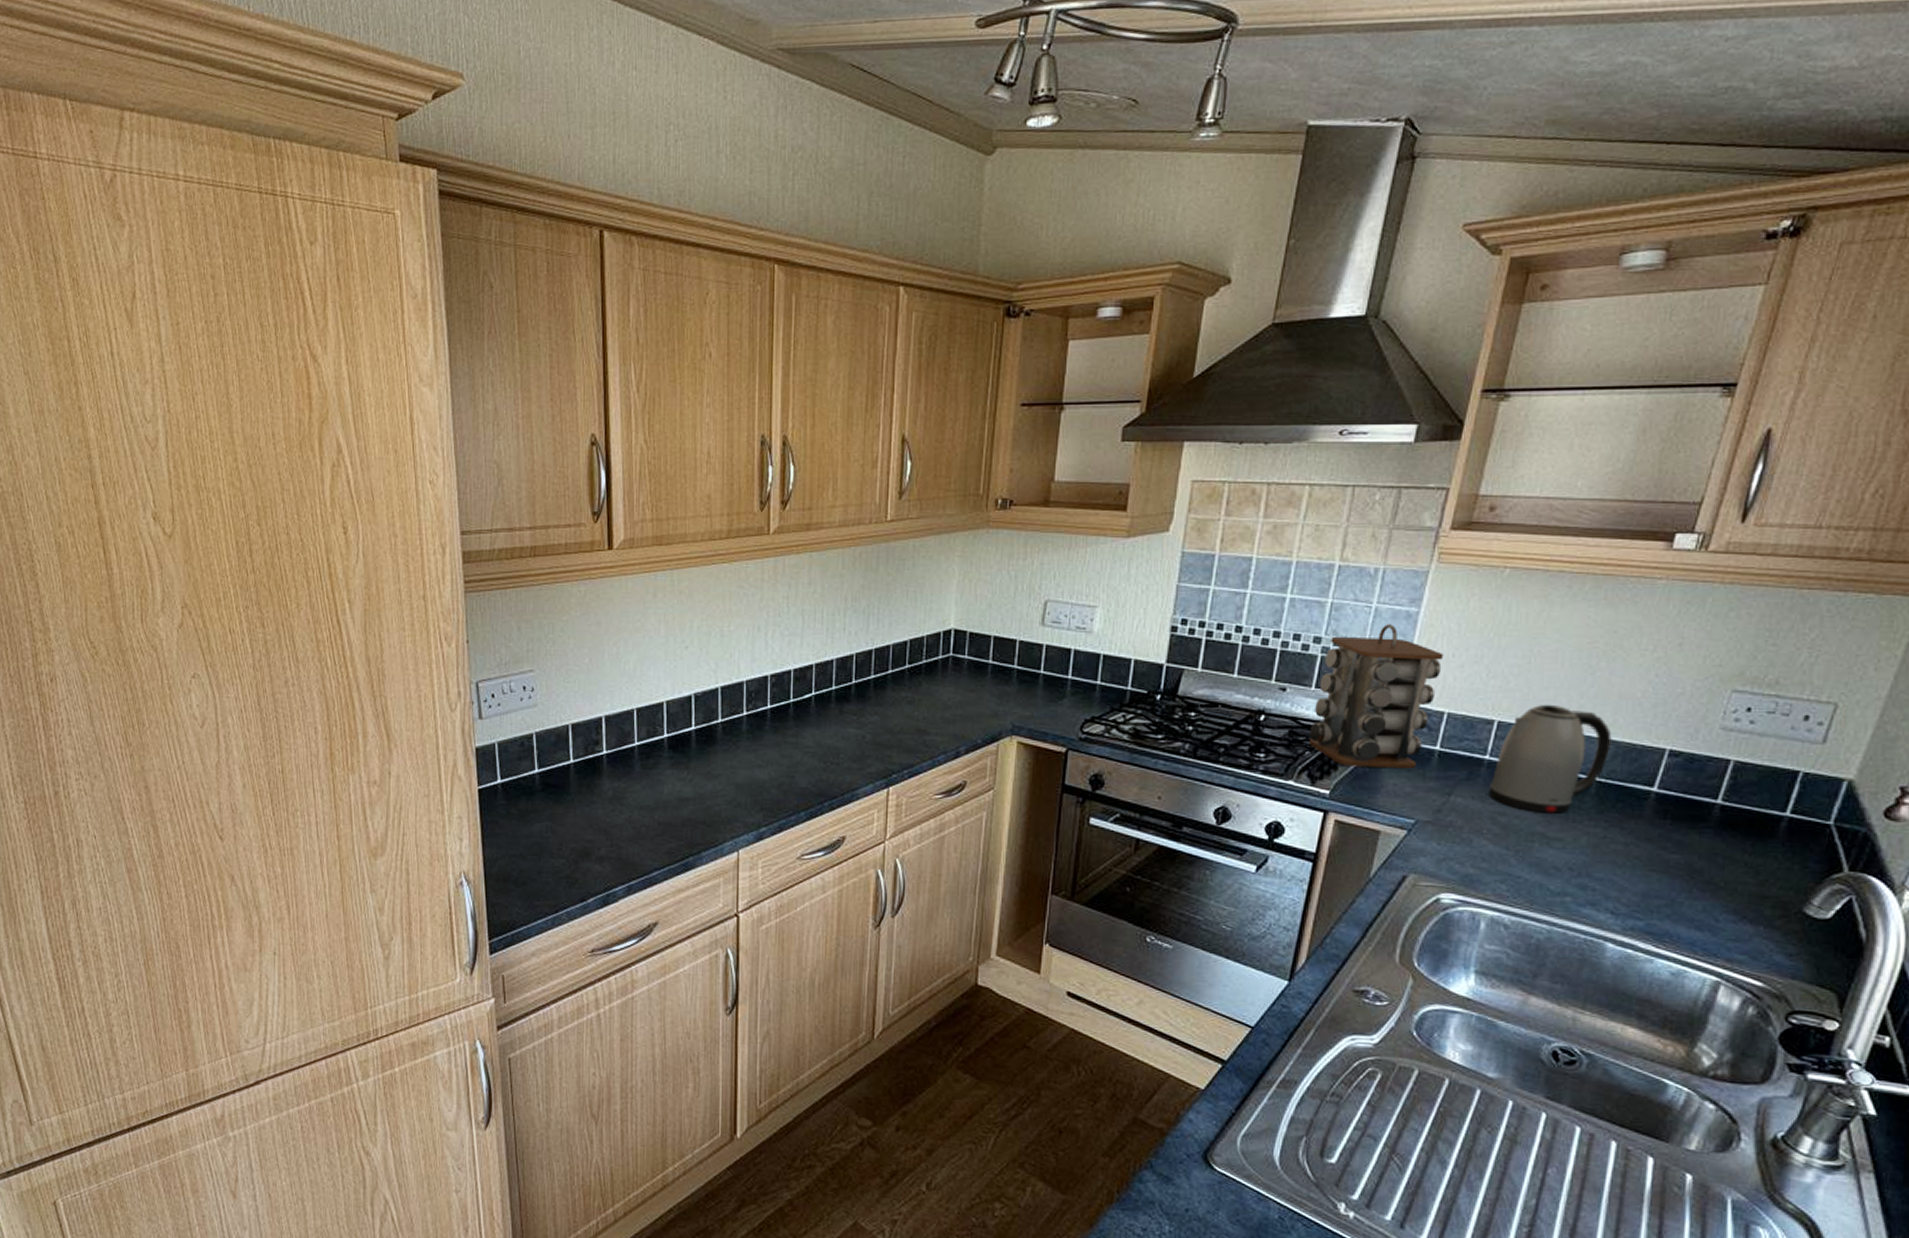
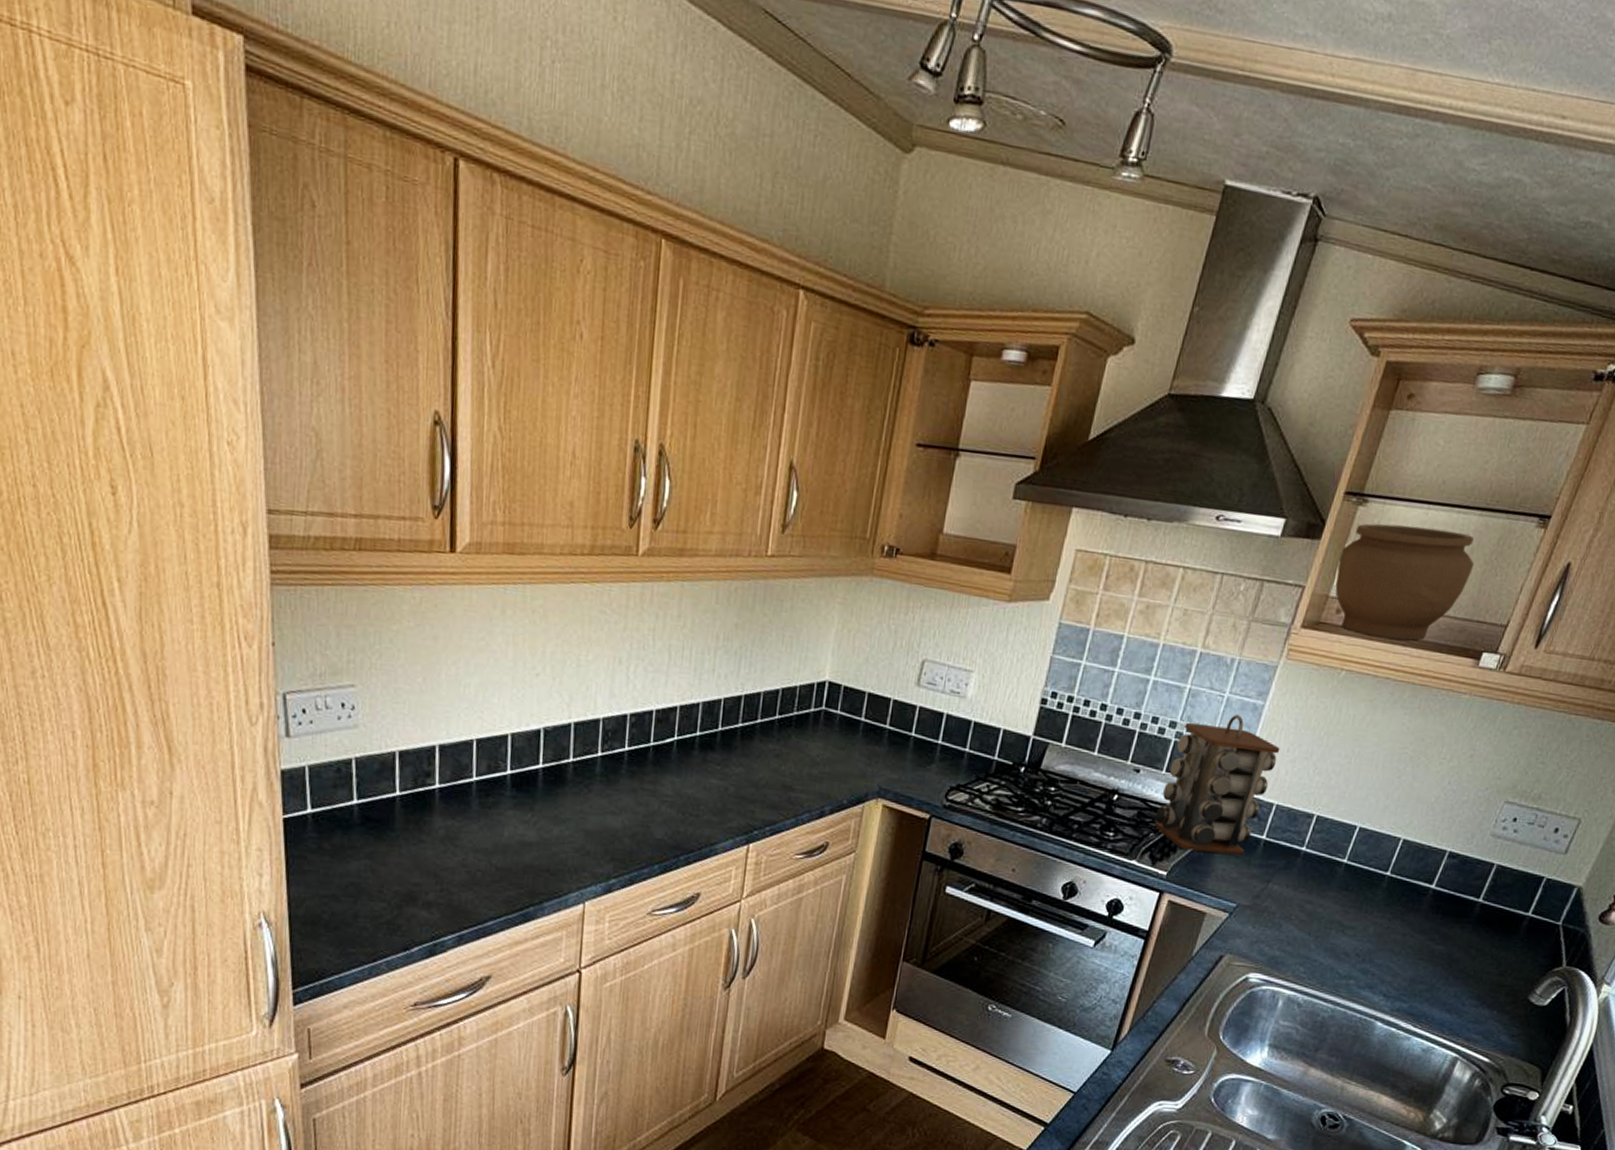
ceramic pot: none [1485,413,1649,531] -> present [1335,523,1474,641]
kettle: present [1488,704,1612,814] -> none [1300,802,1407,905]

